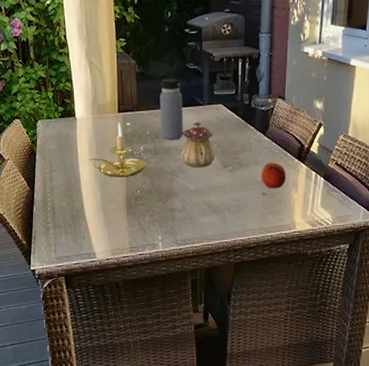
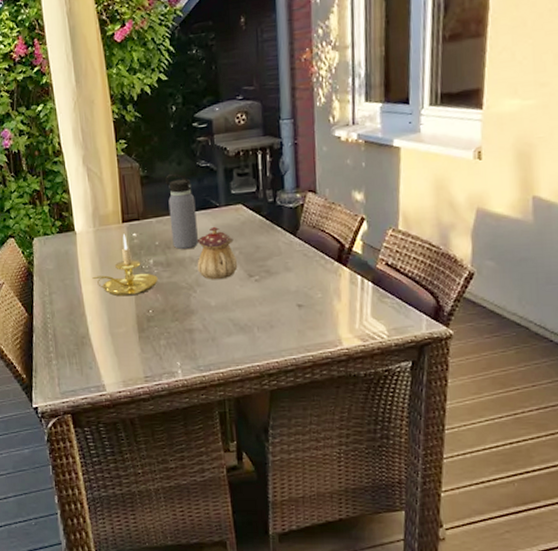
fruit: present [261,162,287,189] -> none [294,267,326,299]

